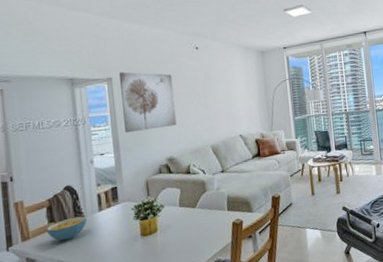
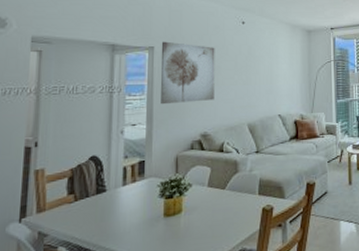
cereal bowl: present [47,216,88,241] -> none [65,189,110,216]

